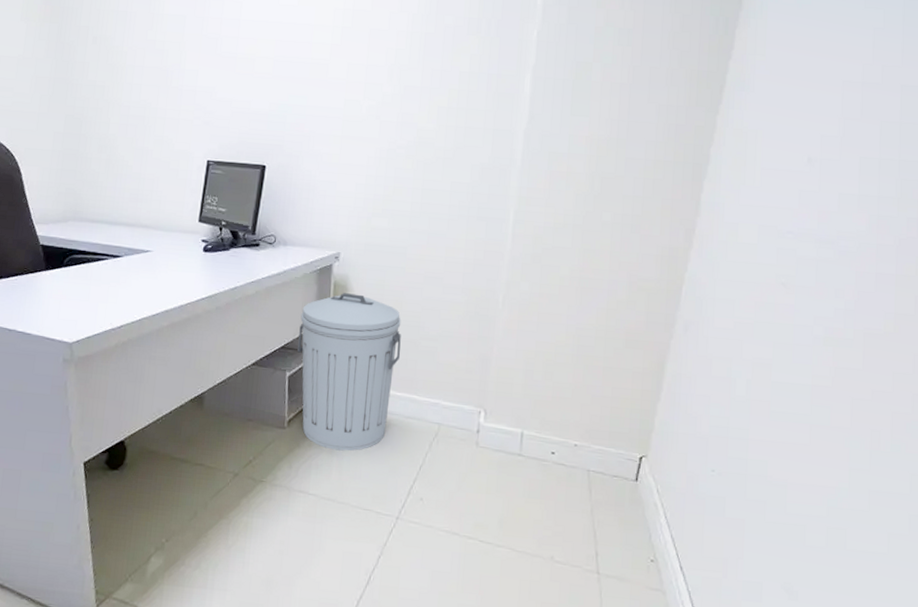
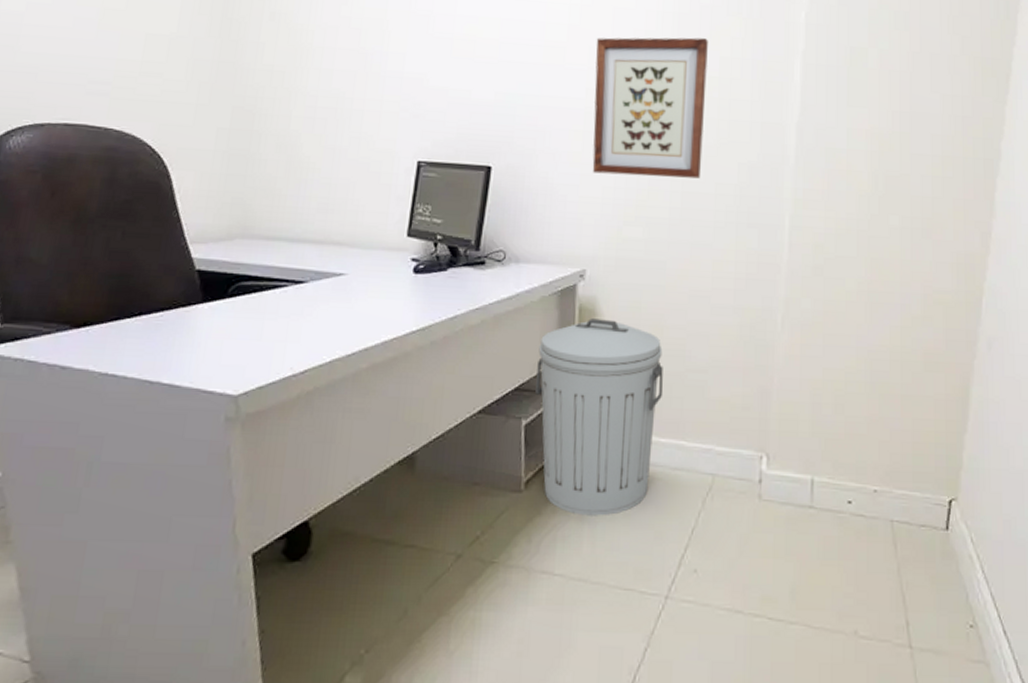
wall art: none [348,54,450,178] -> present [592,37,708,179]

